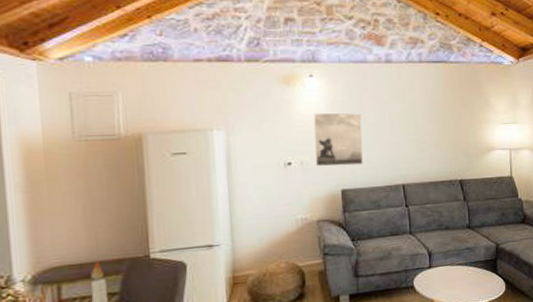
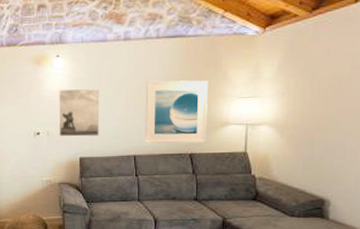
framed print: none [411,105,474,171] -> present [145,80,208,144]

